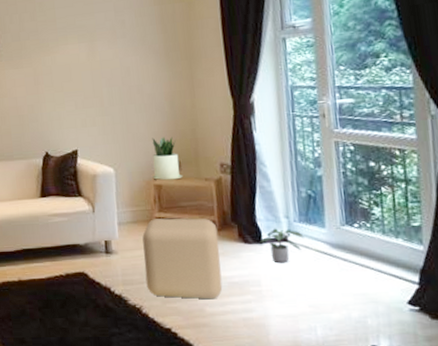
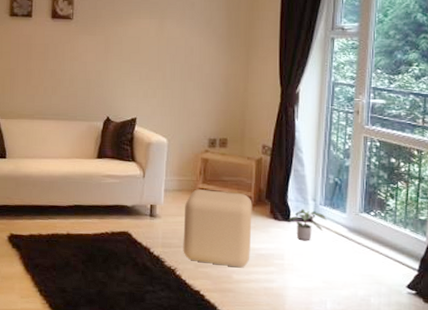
planter: present [152,136,182,181] -> none [201,114,228,156]

